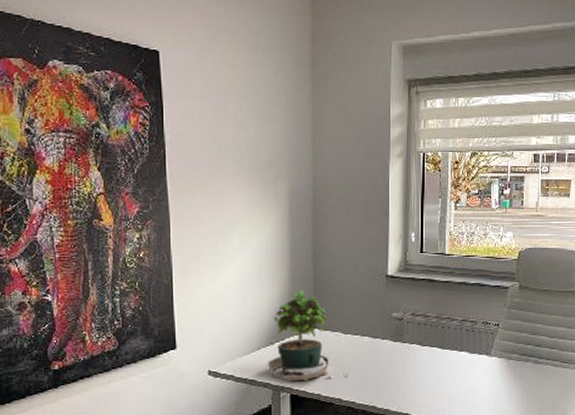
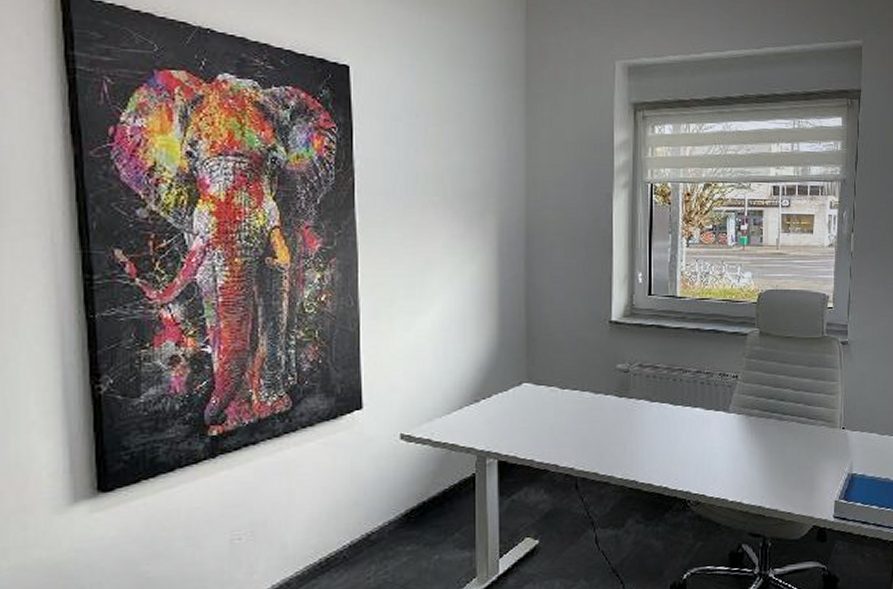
potted plant: present [267,290,349,382] -> none [471,338,567,445]

